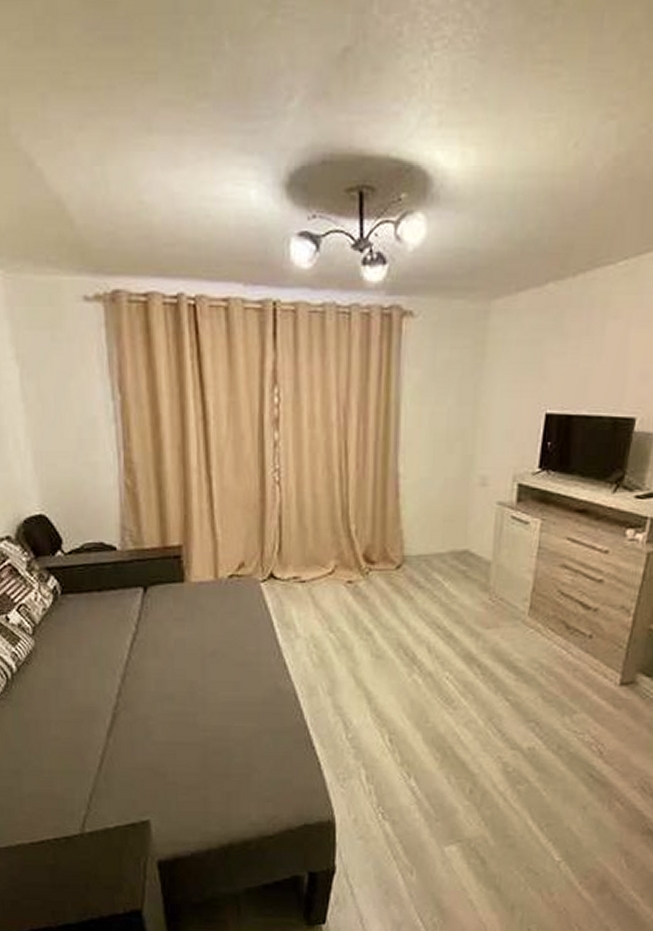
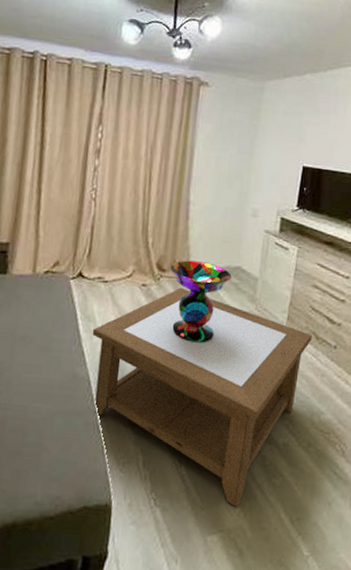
coffee table: none [293,581,561,816] -> present [92,287,312,507]
decorative bowl: none [381,548,458,644] -> present [170,260,232,343]

